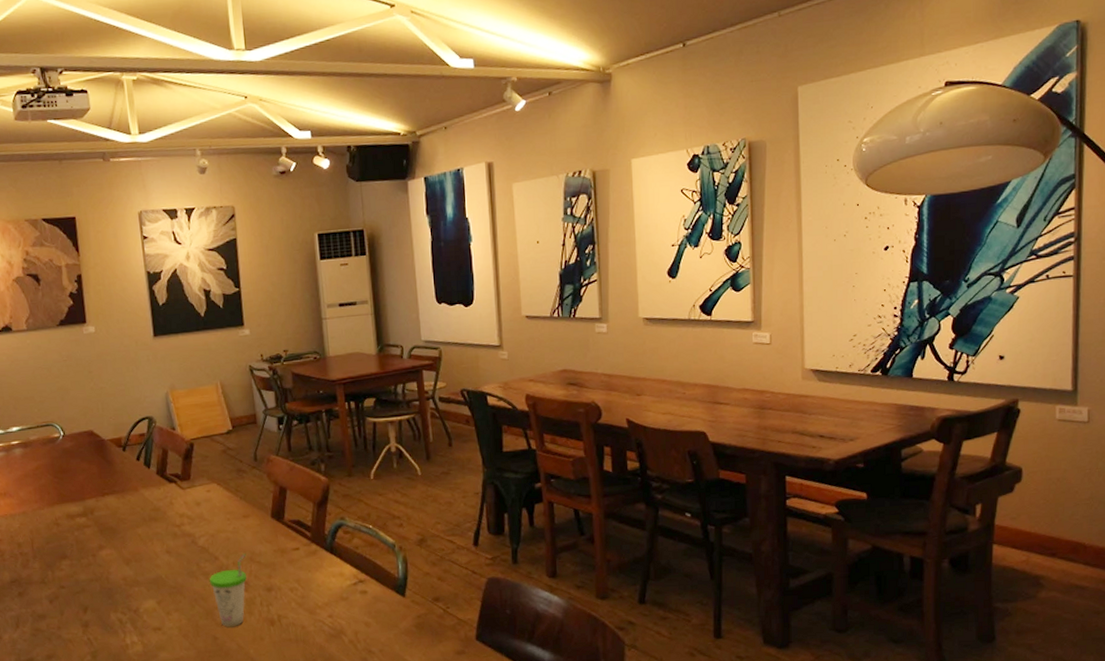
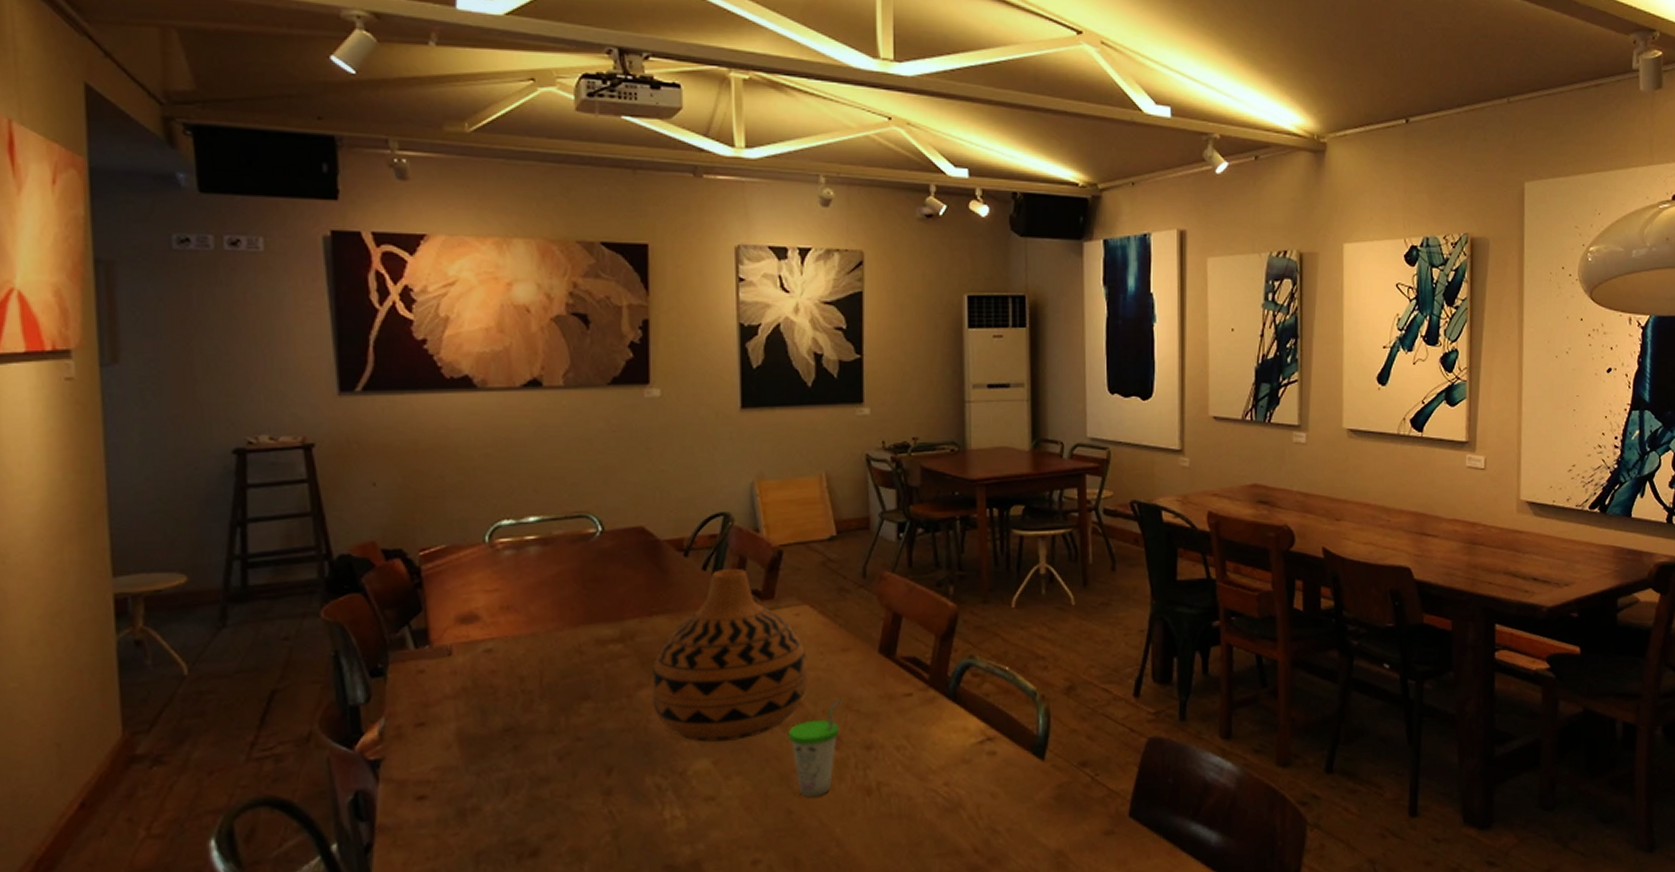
vase: none [107,458,220,588] -> present [650,568,807,742]

